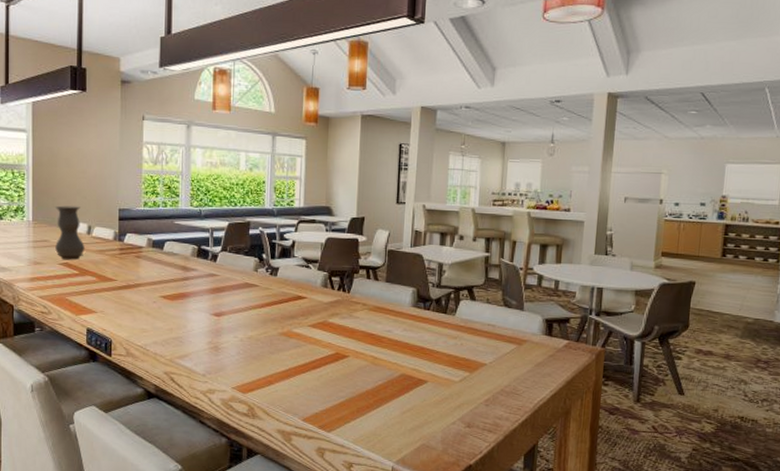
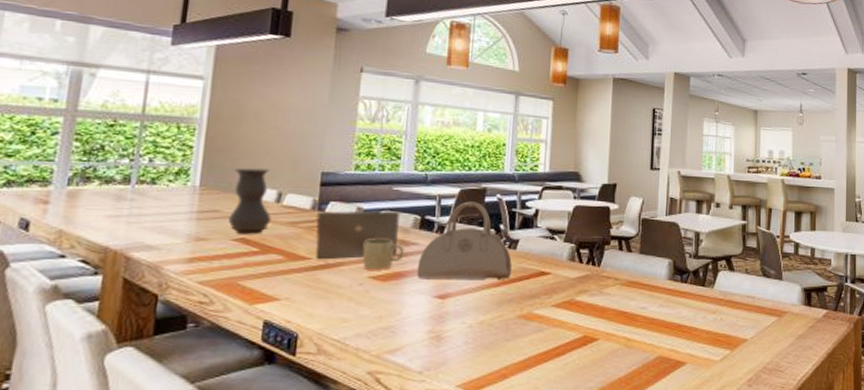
laptop: none [118,240,182,281] -> present [315,210,401,259]
mug: none [154,265,186,291] -> present [362,239,405,270]
handbag: none [197,233,273,303] -> present [416,201,512,281]

